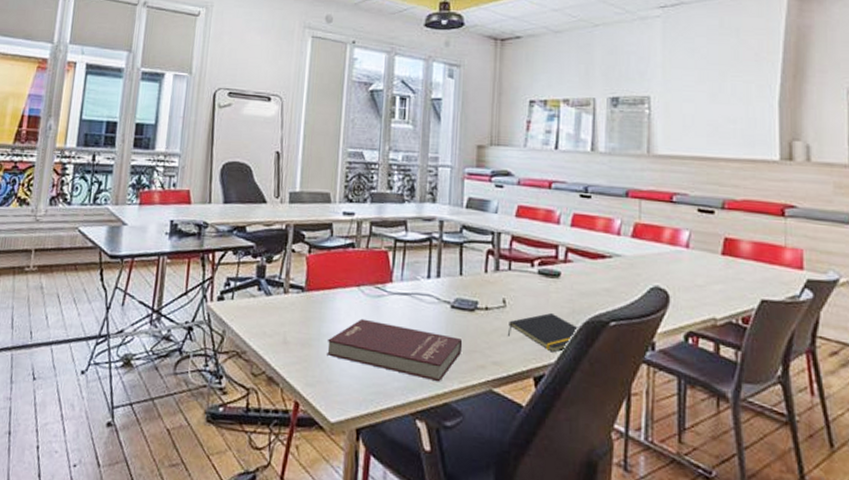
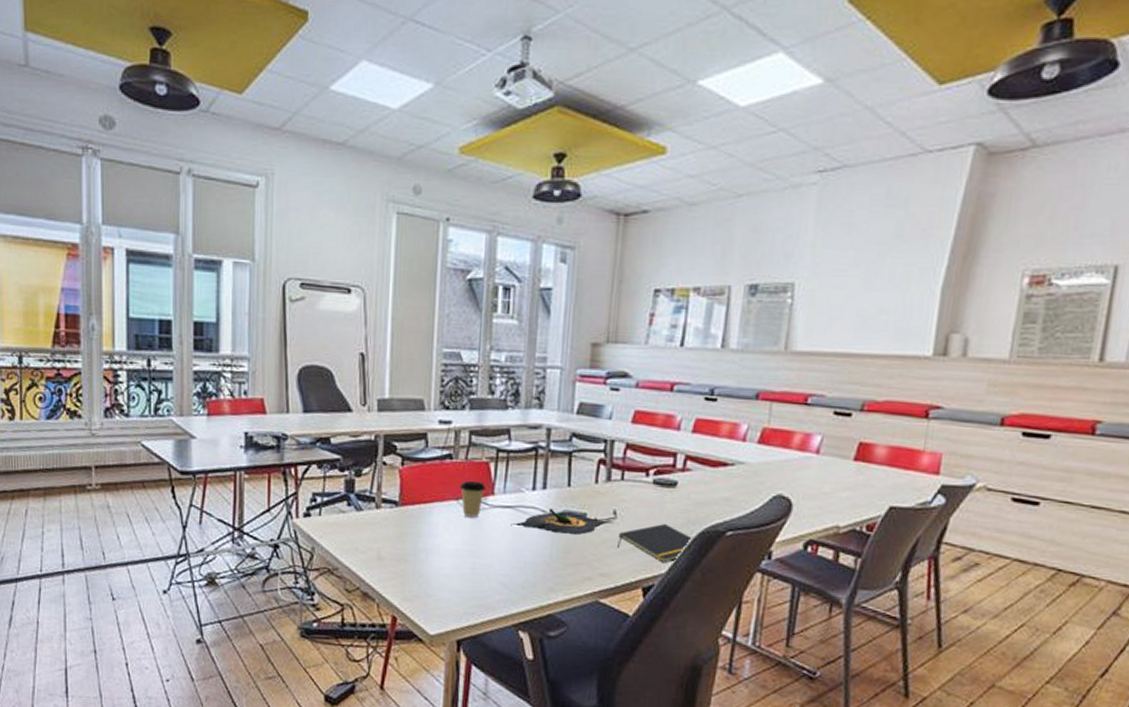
book: present [327,318,463,382] -> none [425,533,569,594]
coffee cup: none [361,268,385,304] -> present [460,480,486,518]
tequila: none [409,296,503,323] -> present [512,508,614,536]

